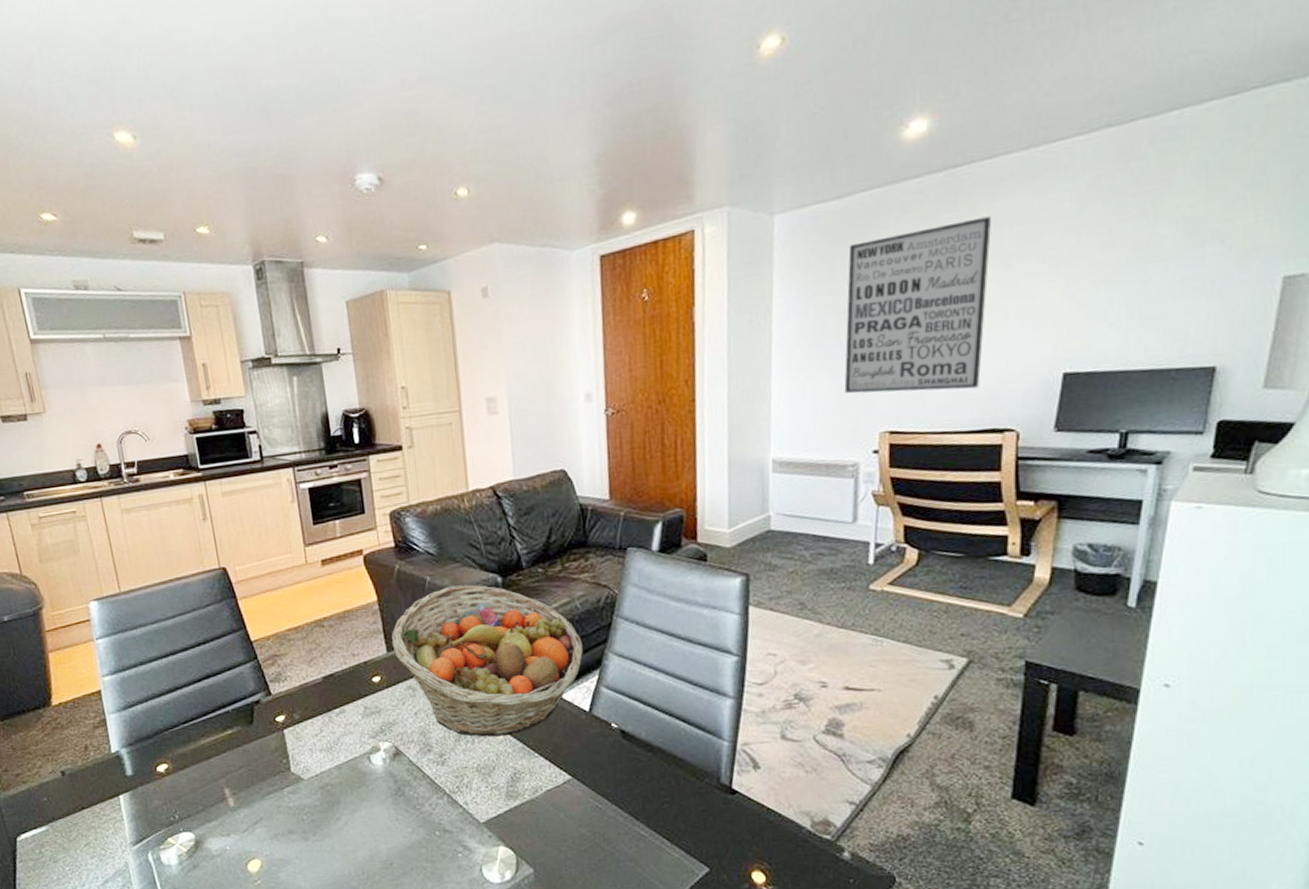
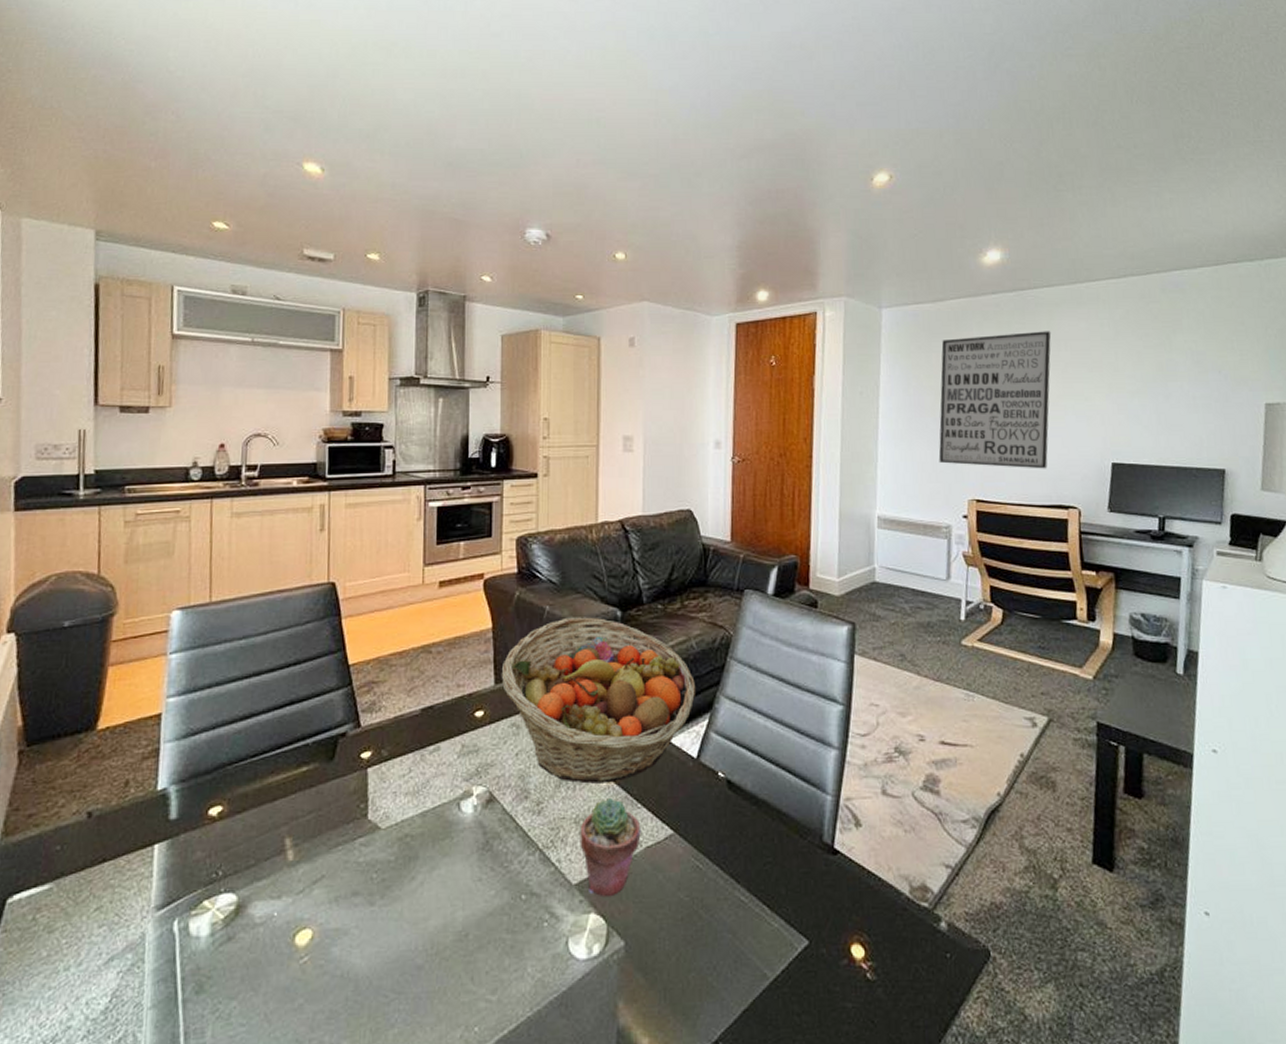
potted succulent: none [482,748,541,833] -> present [580,797,641,898]

